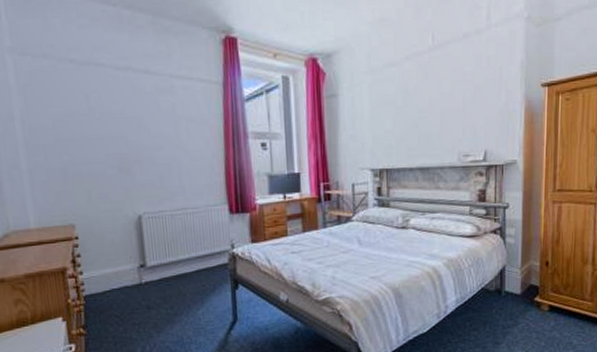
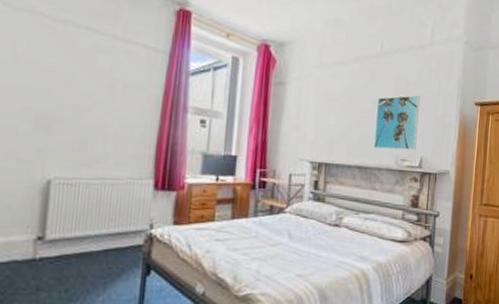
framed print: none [433,85,479,148] -> present [373,94,420,151]

